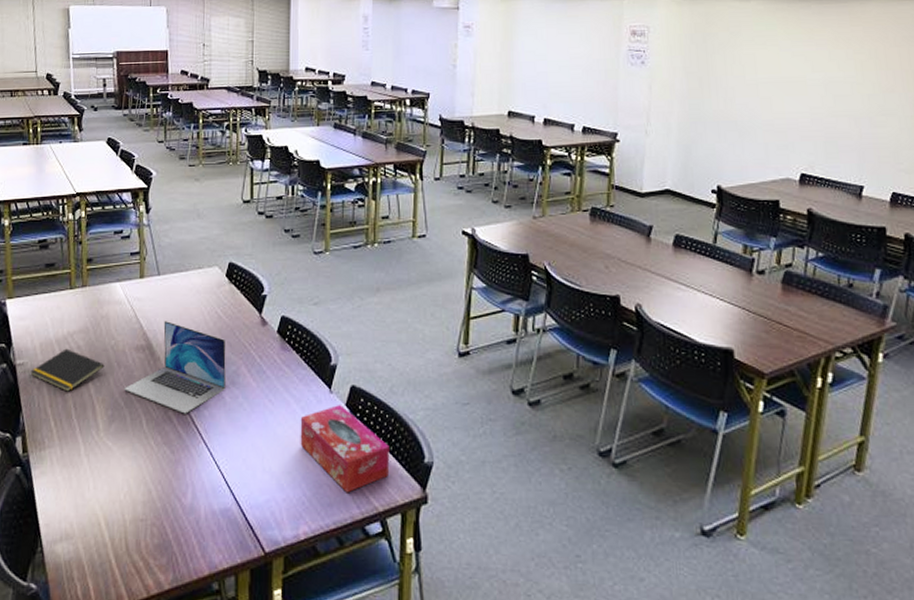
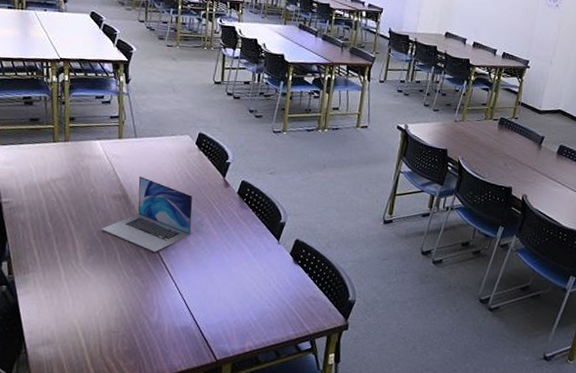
notepad: present [30,348,105,392] -> none [15,192,84,228]
tissue box: present [300,404,390,493] -> none [250,253,322,320]

